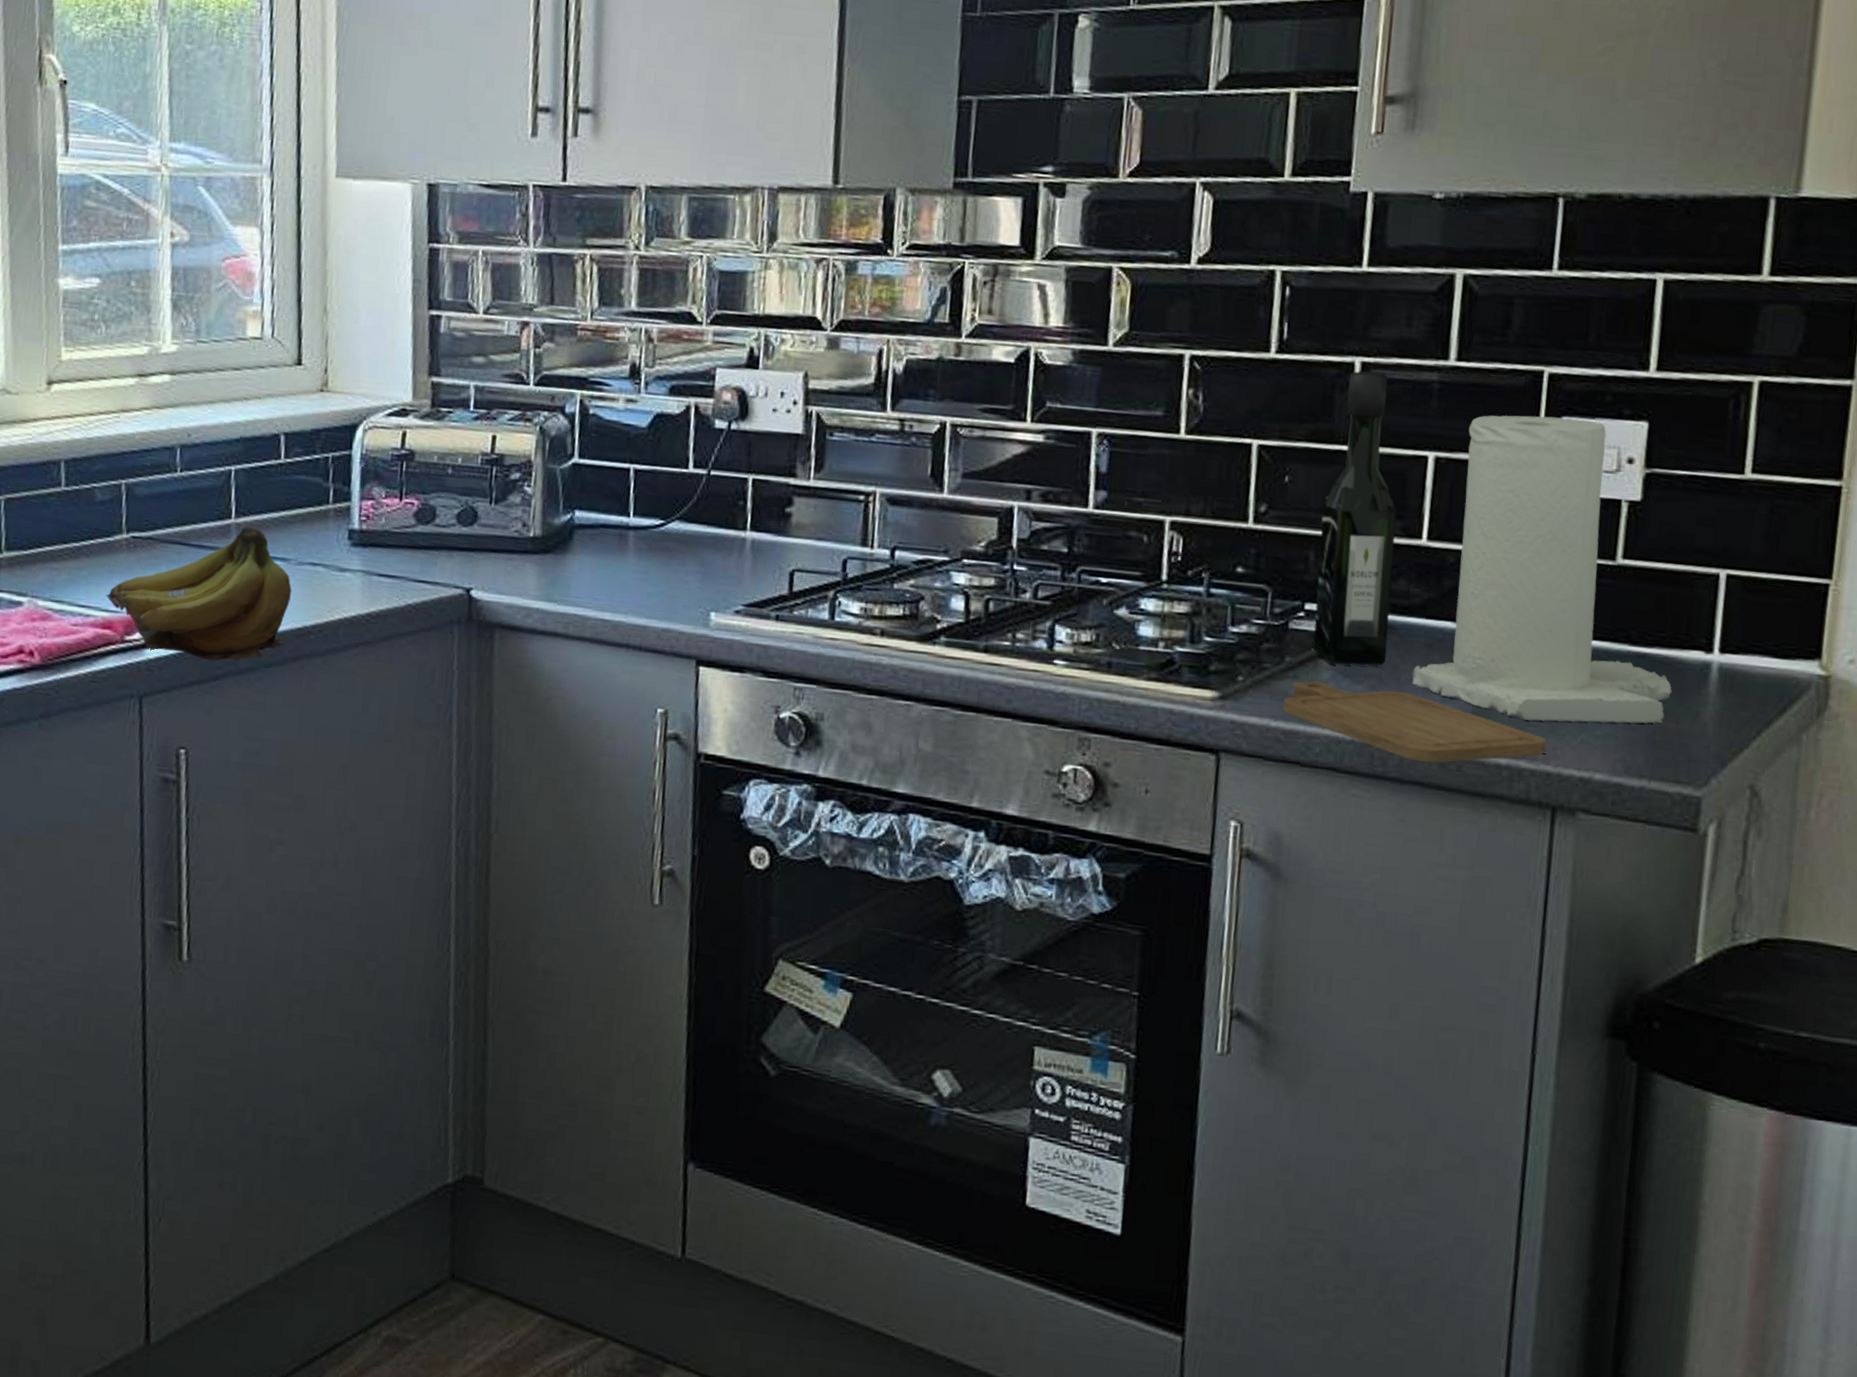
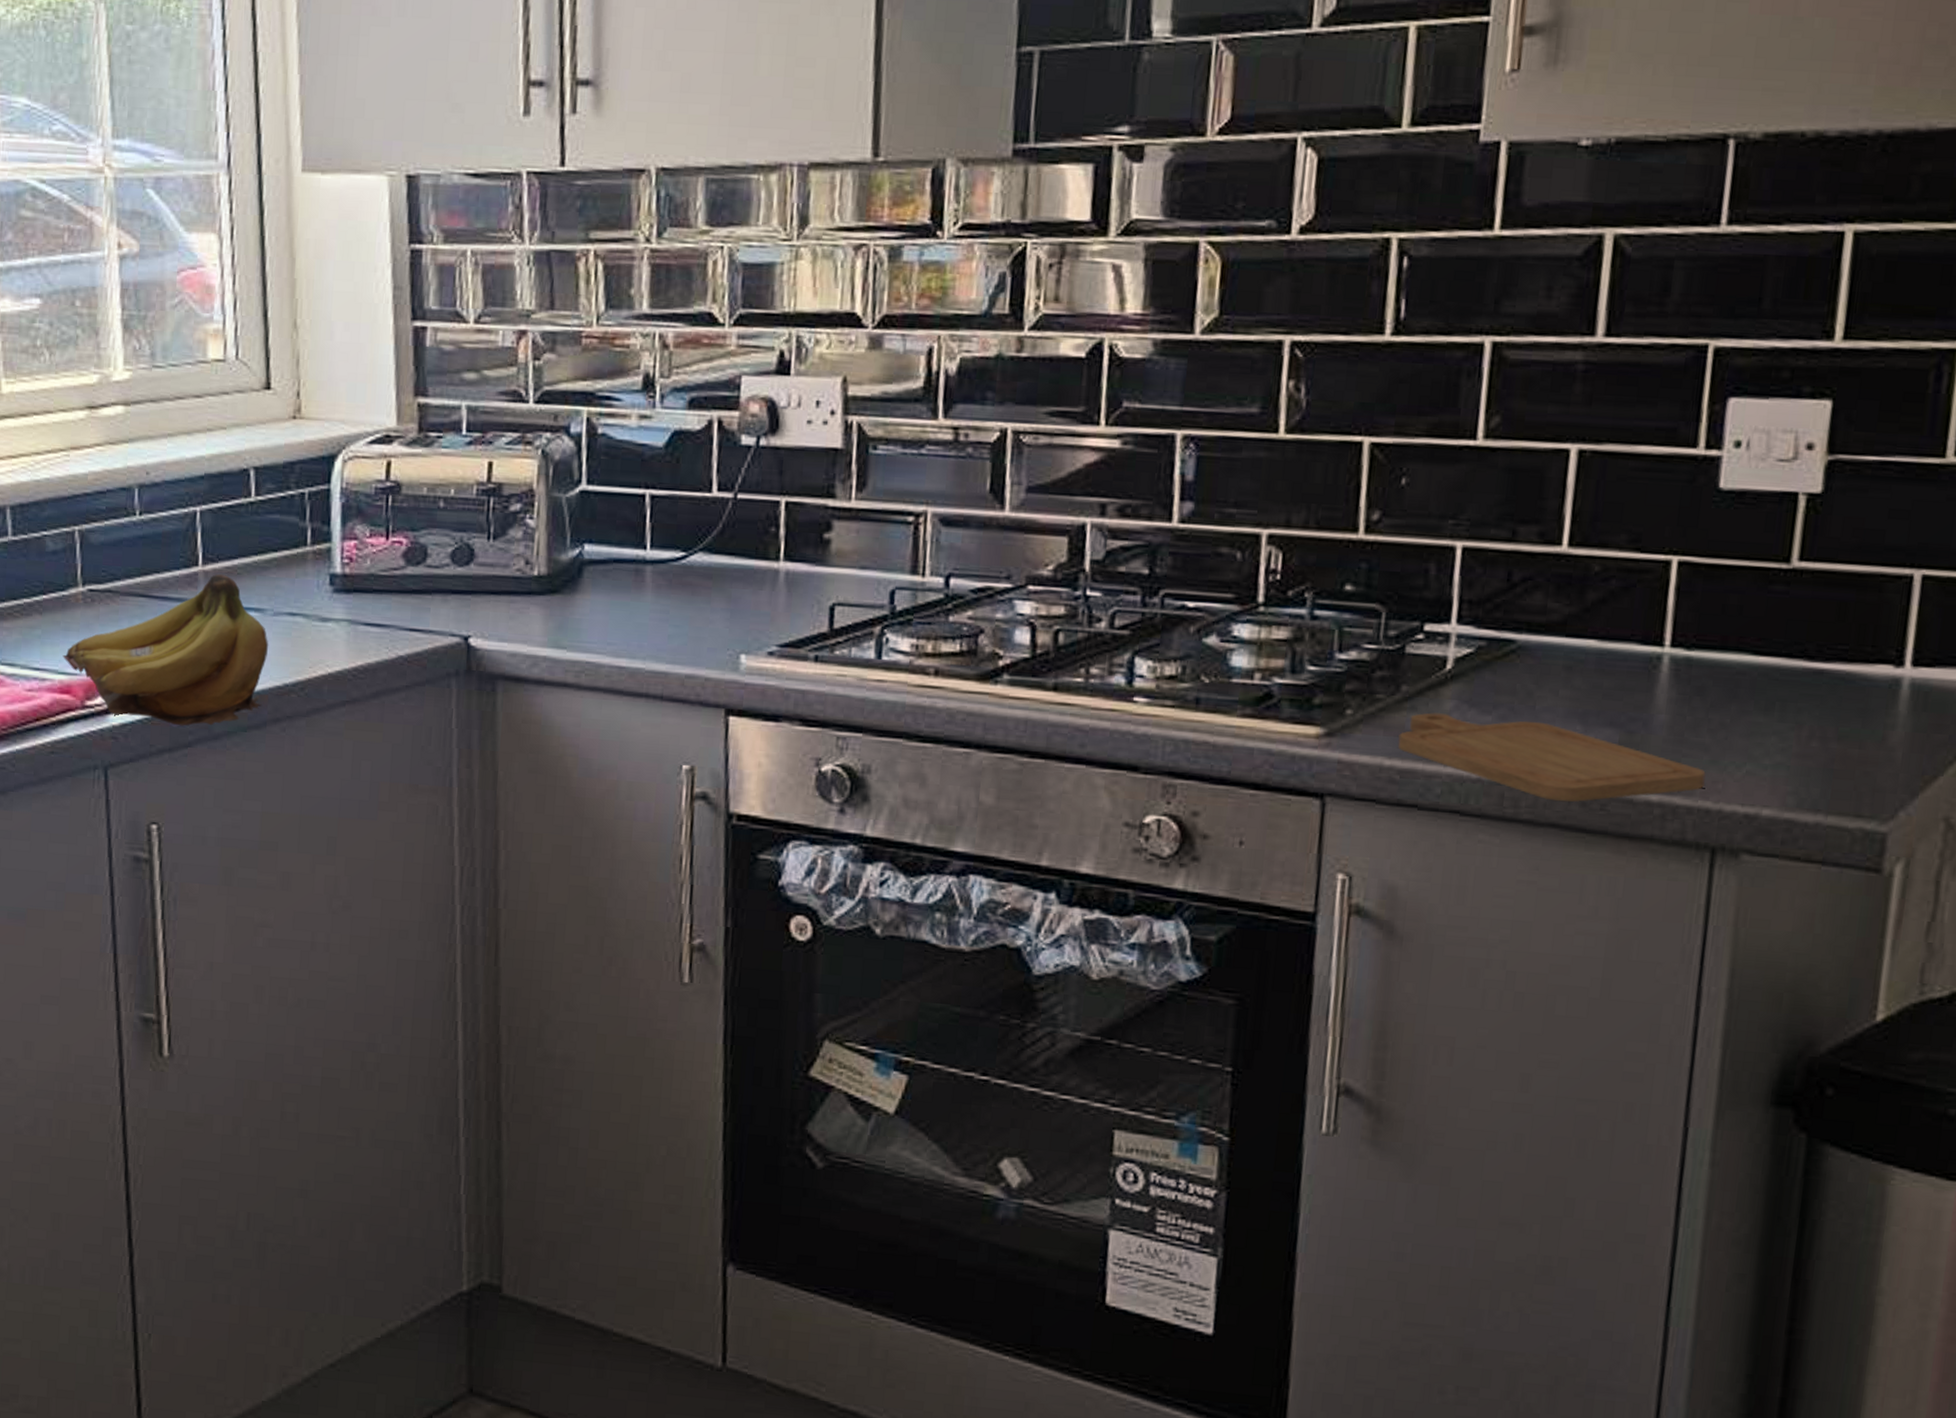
bottle: present [1313,371,1397,666] -> none [1433,352,1533,693]
paper towel: present [1412,415,1672,724] -> none [1549,397,1855,751]

